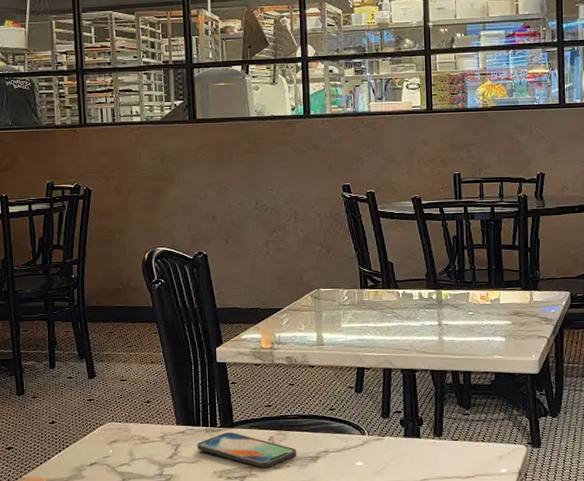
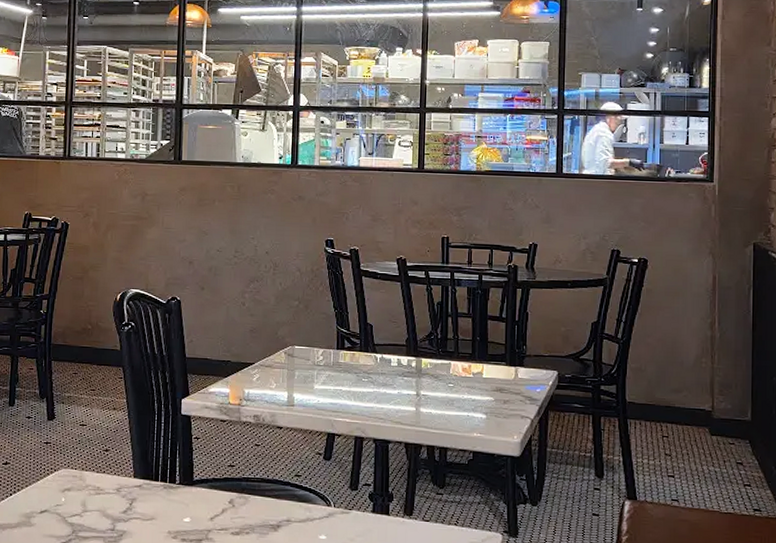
smartphone: present [197,432,297,468] -> none [153,490,257,532]

